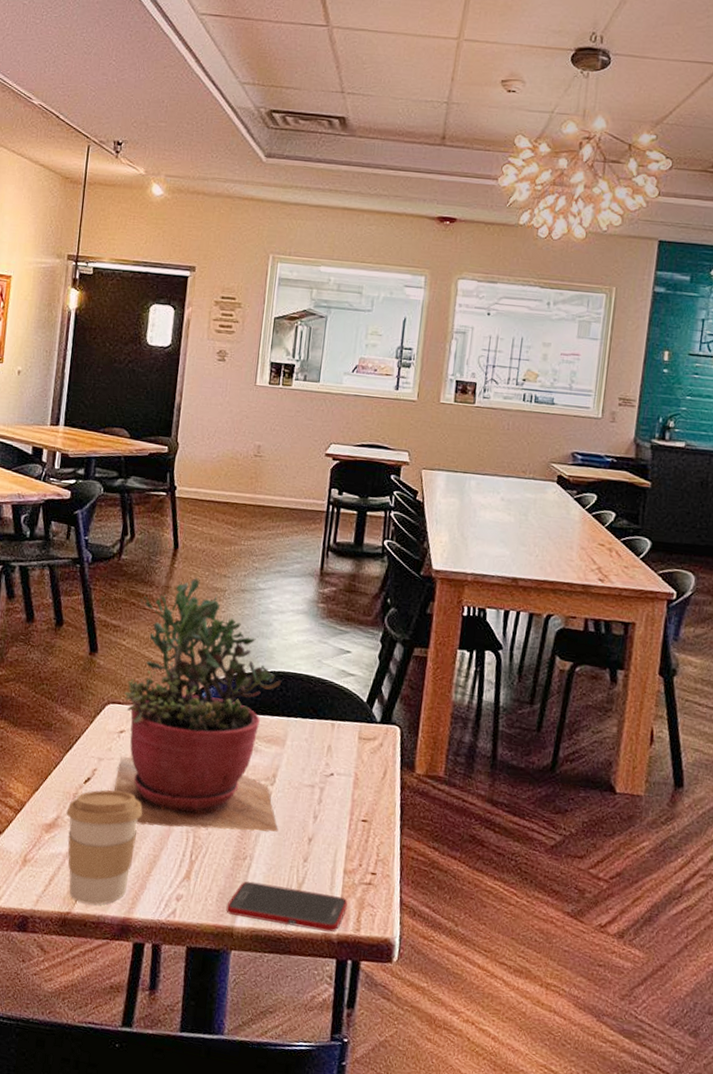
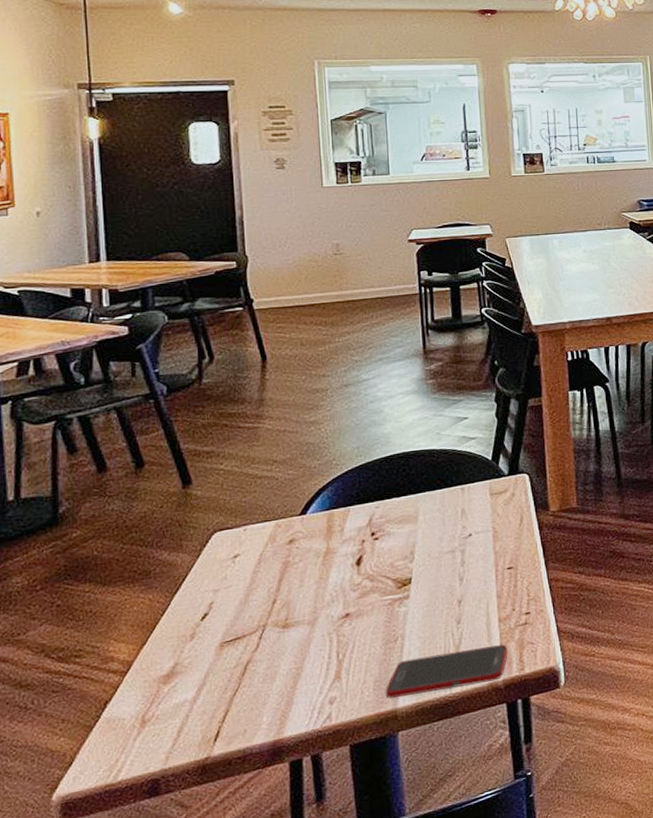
coffee cup: present [66,790,143,905] -> none [185,614,275,743]
succulent plant: present [114,578,281,832] -> none [230,384,426,643]

